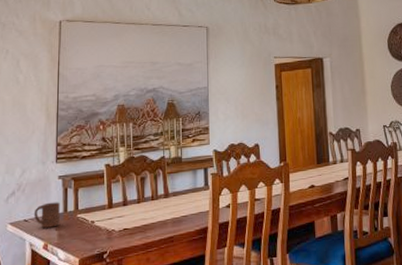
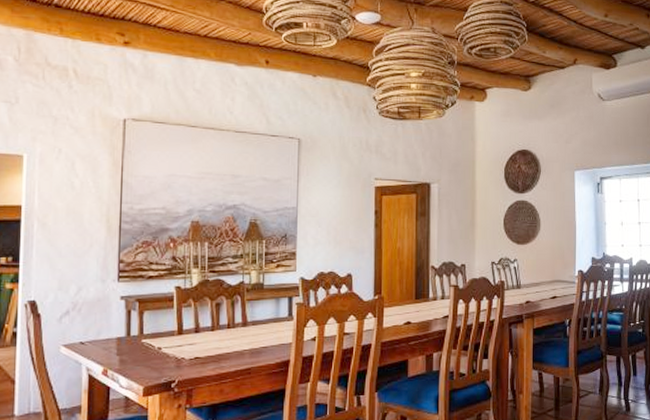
cup: present [33,202,60,228] -> none [91,325,122,352]

